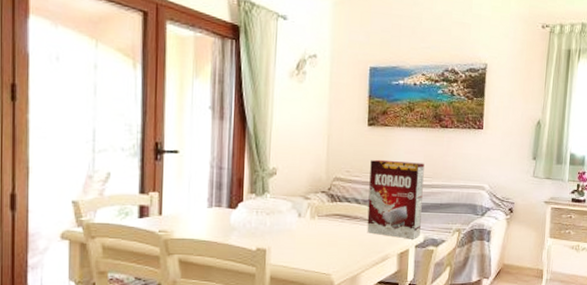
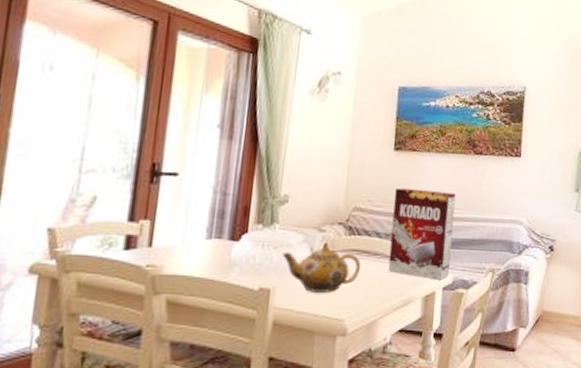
teapot: none [274,209,344,251] -> present [282,243,362,293]

